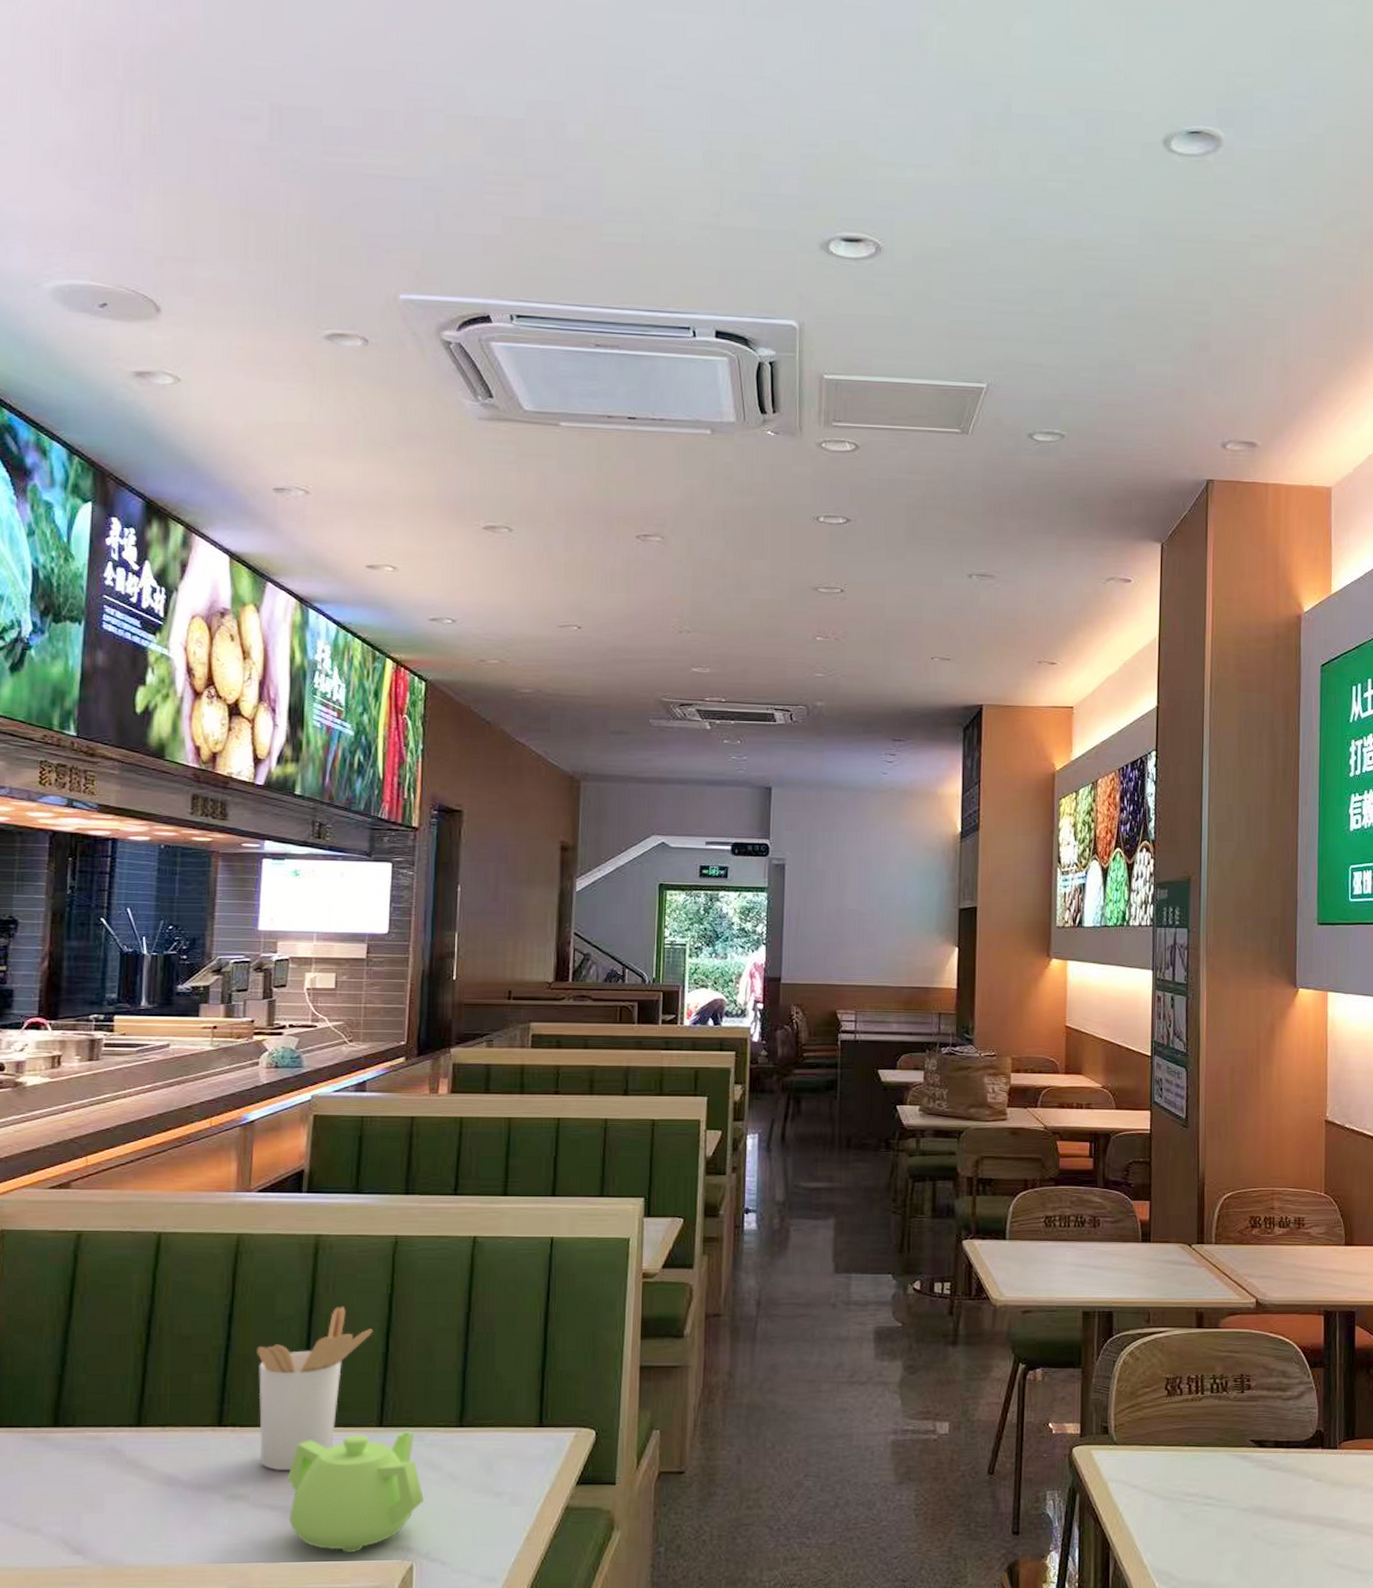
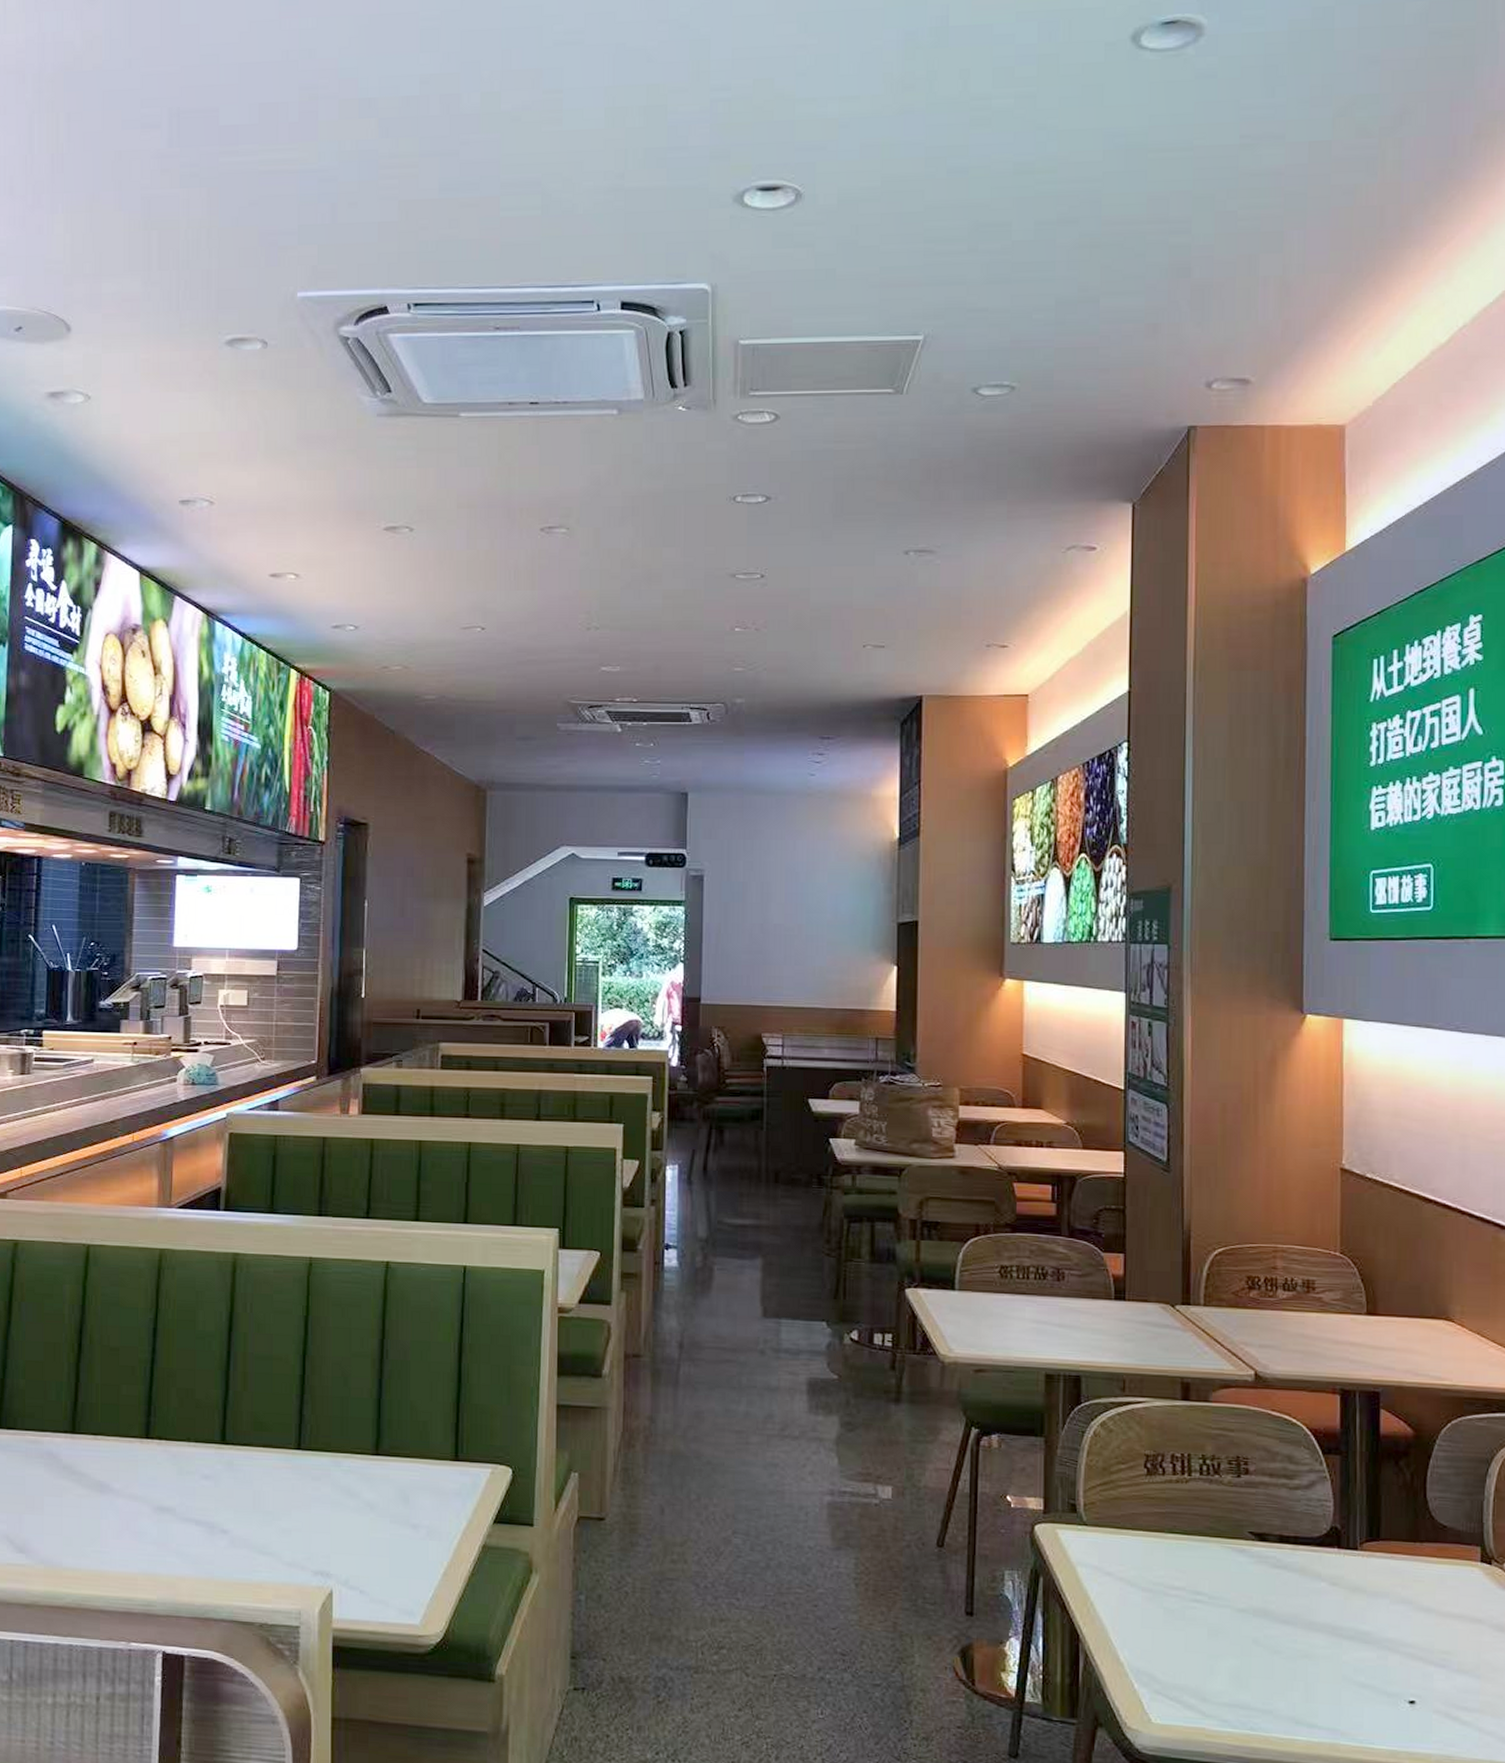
utensil holder: present [257,1306,373,1470] -> none [180,1325,290,1486]
teapot: present [287,1431,425,1553] -> none [211,1456,343,1574]

